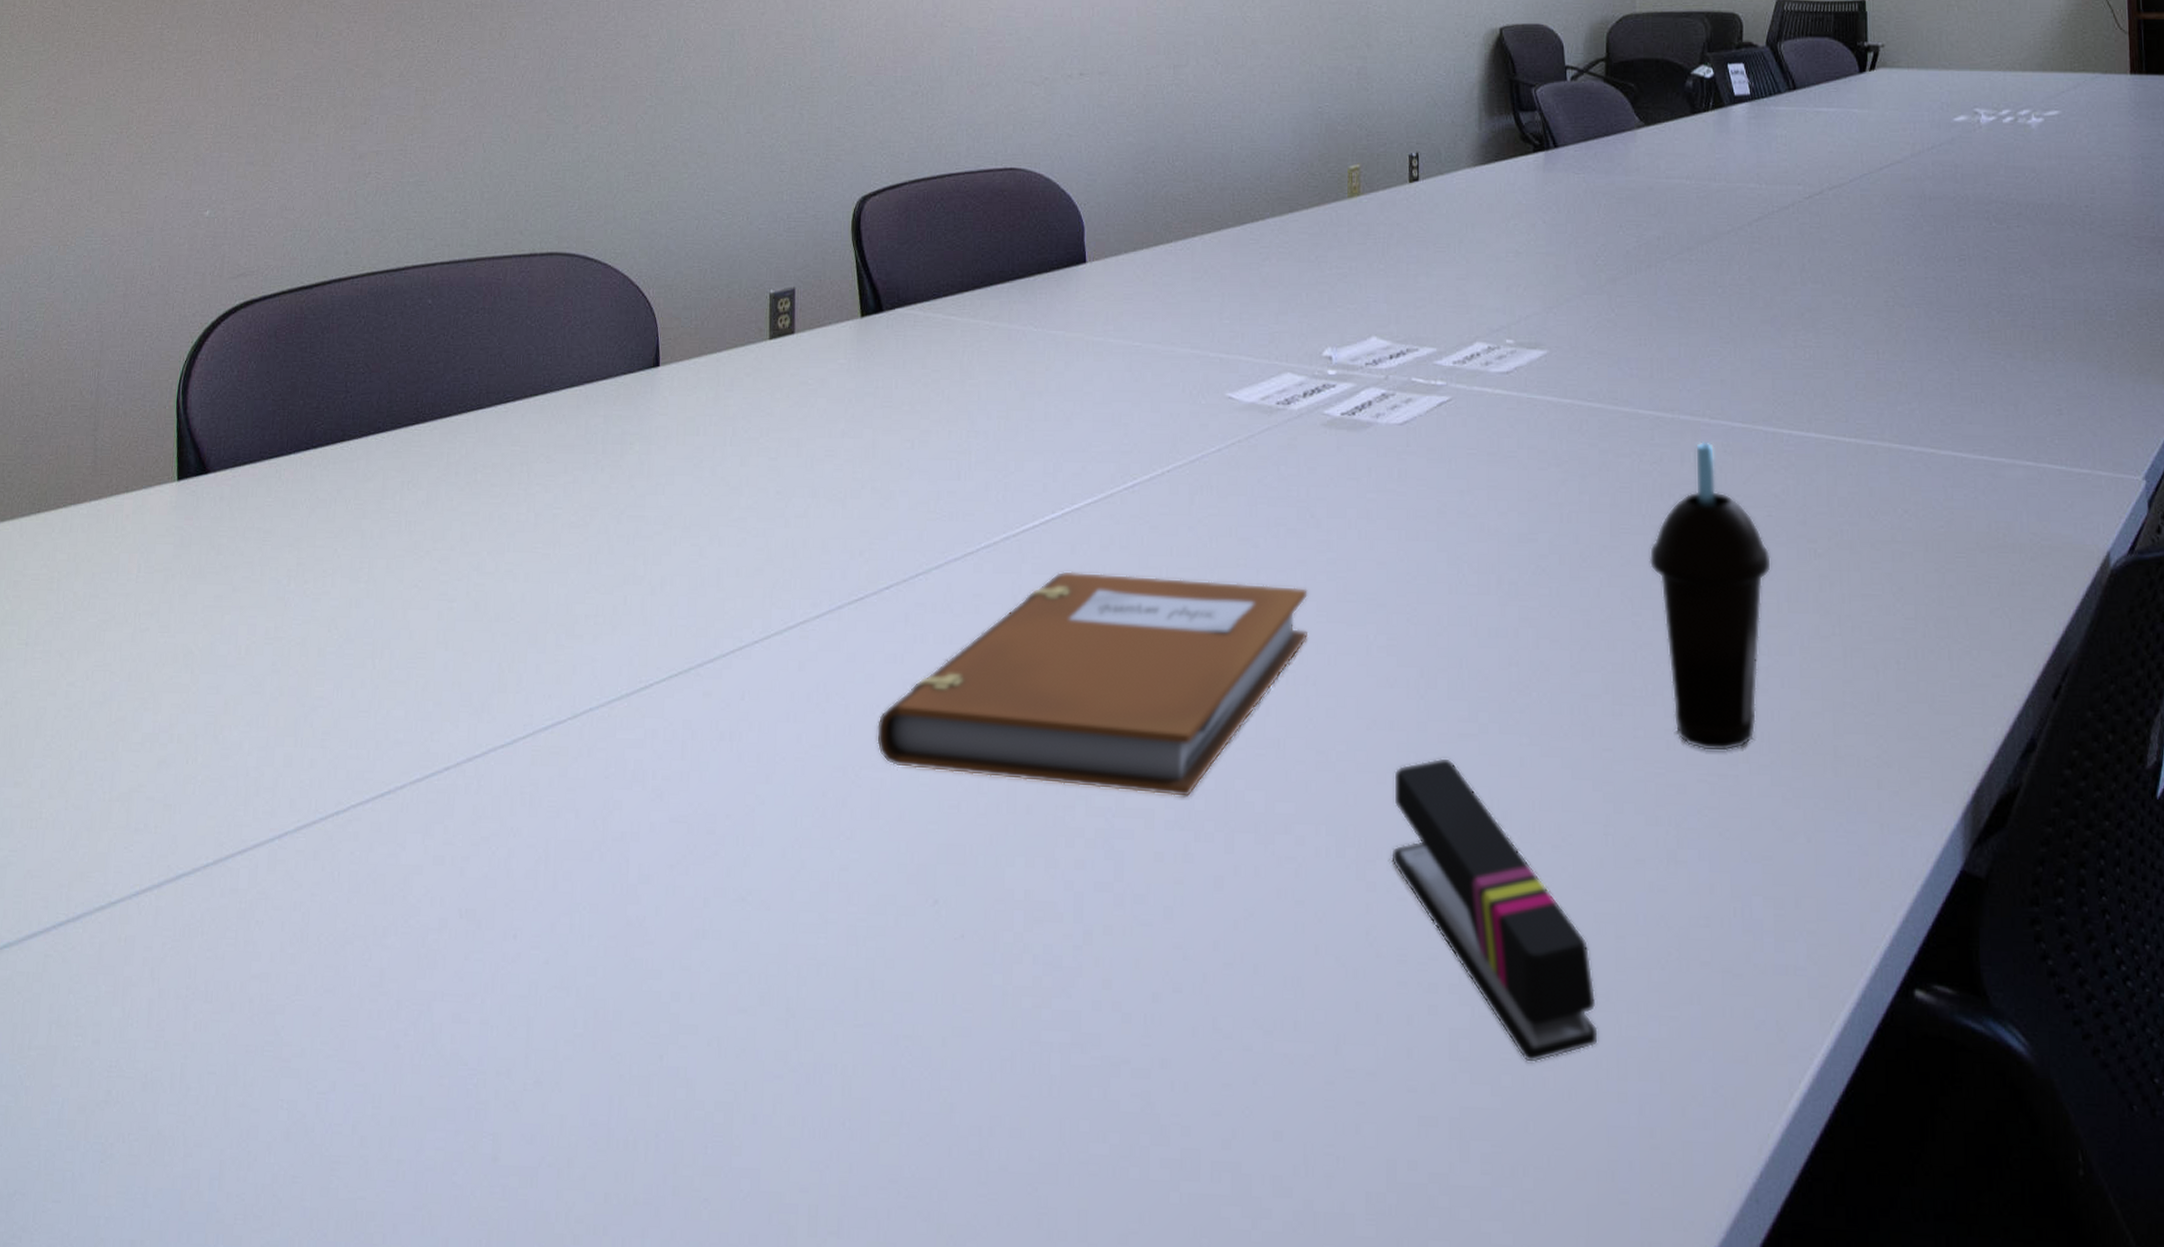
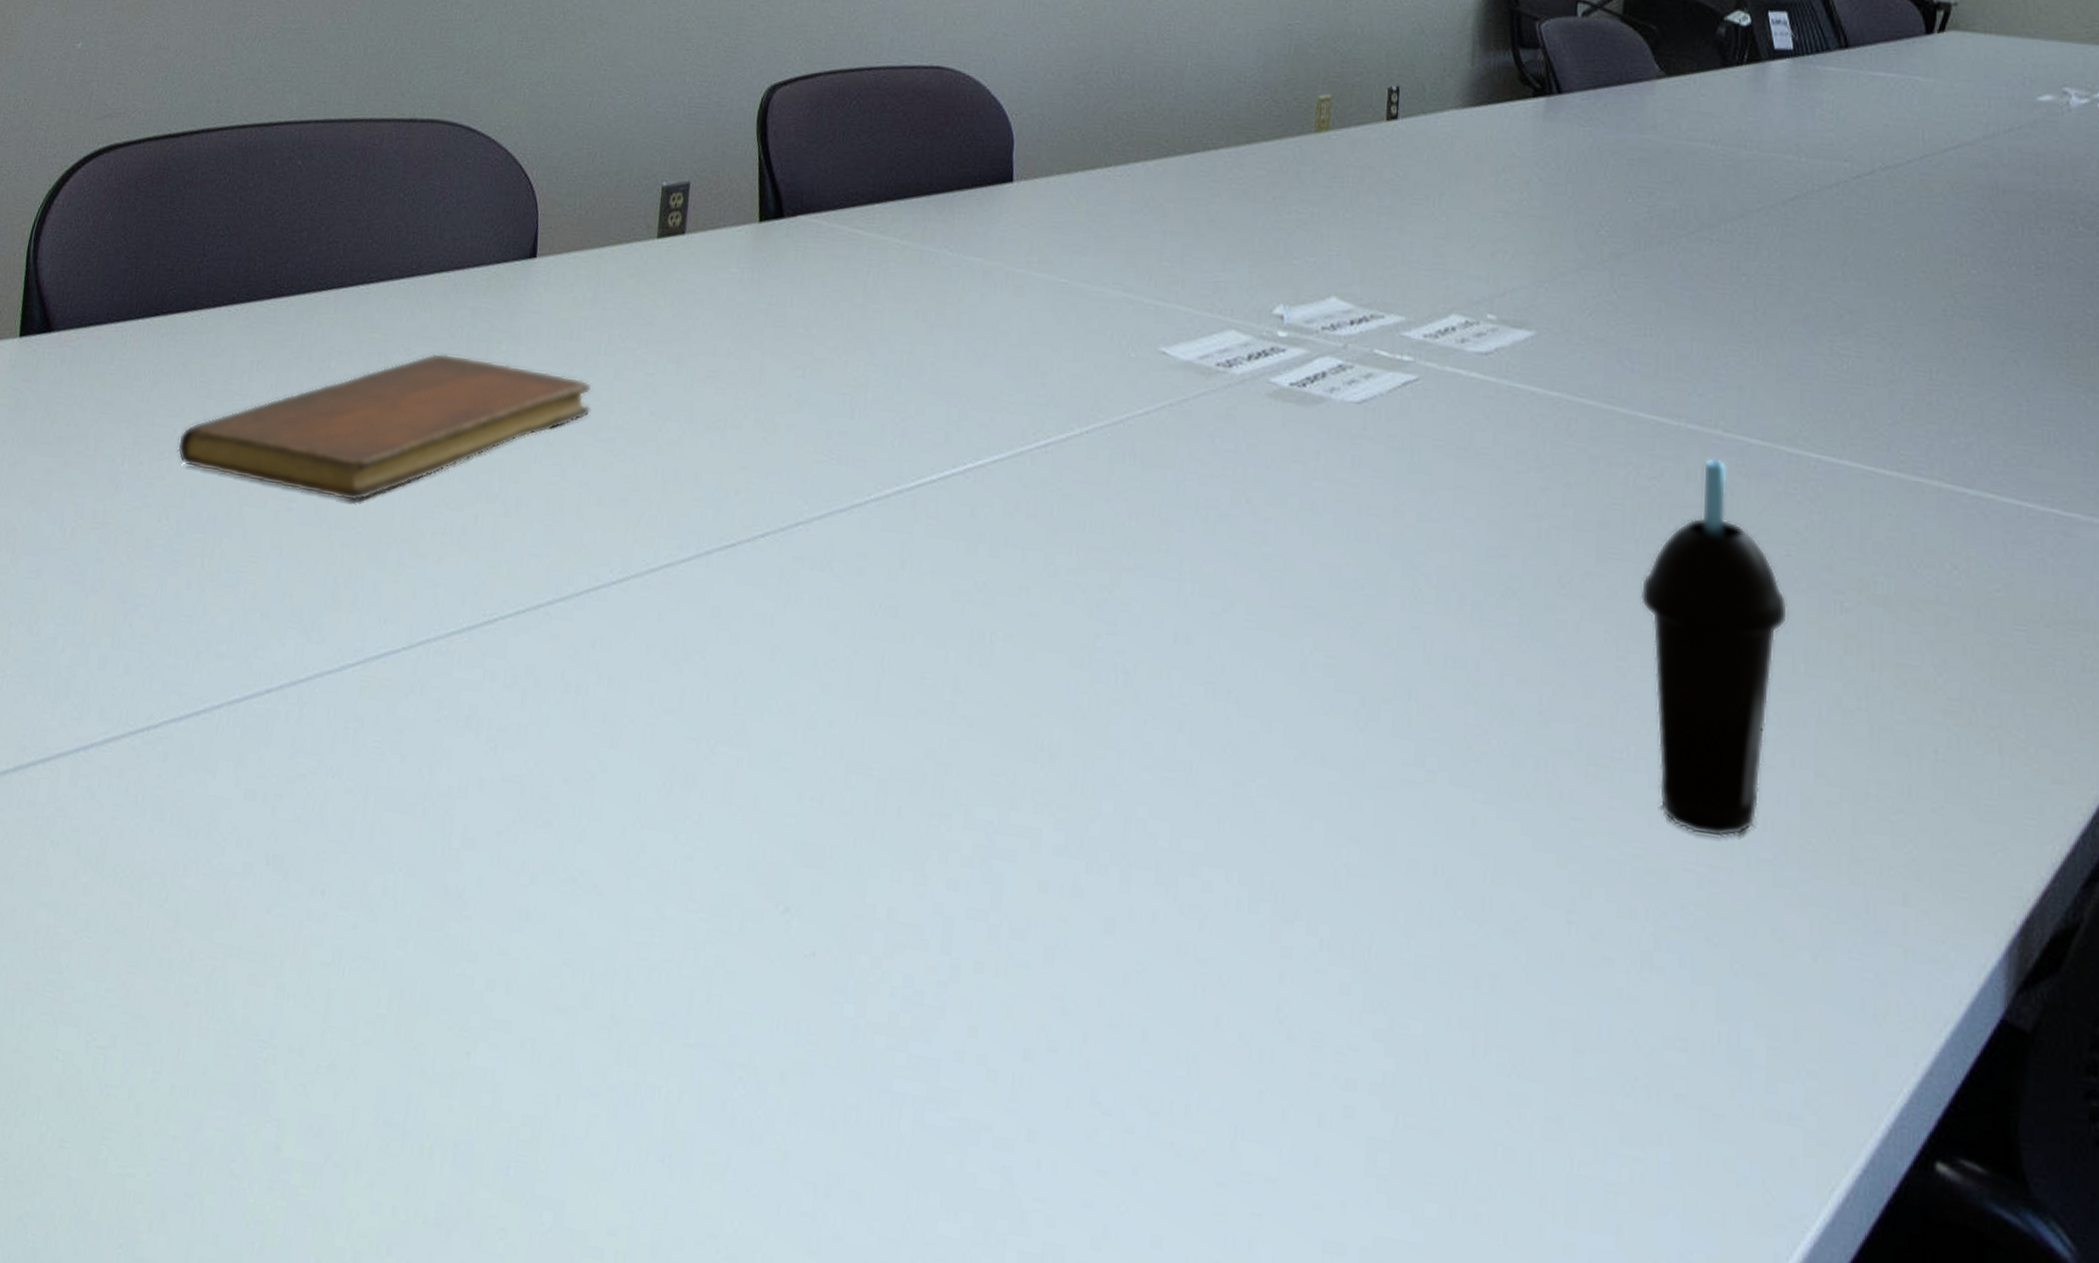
notebook: none [339,458,721,596] -> present [177,353,591,502]
notebook: present [876,571,1309,798] -> none [736,537,1238,820]
stapler: present [1392,758,1599,1063] -> none [1312,806,1546,1193]

